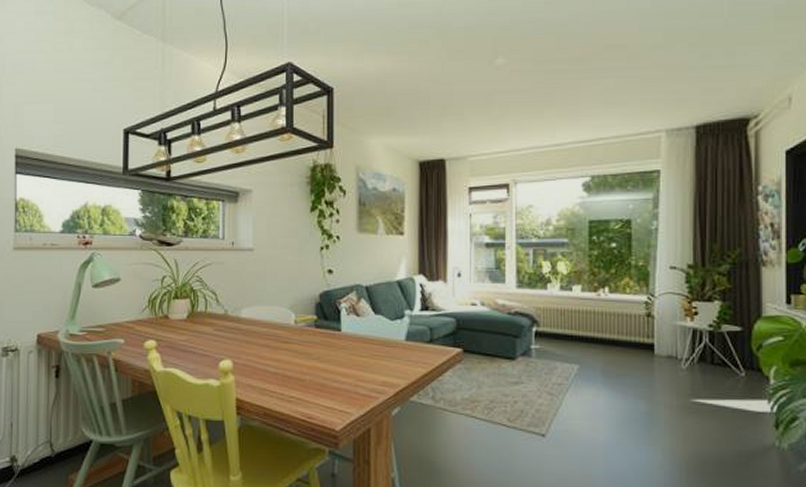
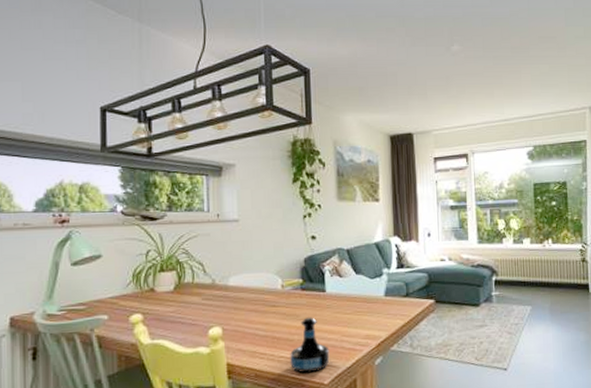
tequila bottle: none [301,357,343,417] -> present [290,317,330,374]

